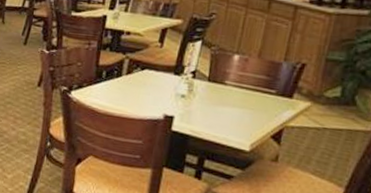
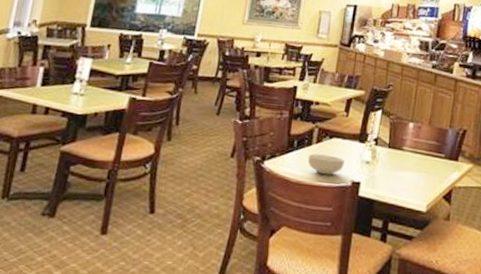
cereal bowl: none [116,85,157,108] -> present [307,153,344,175]

